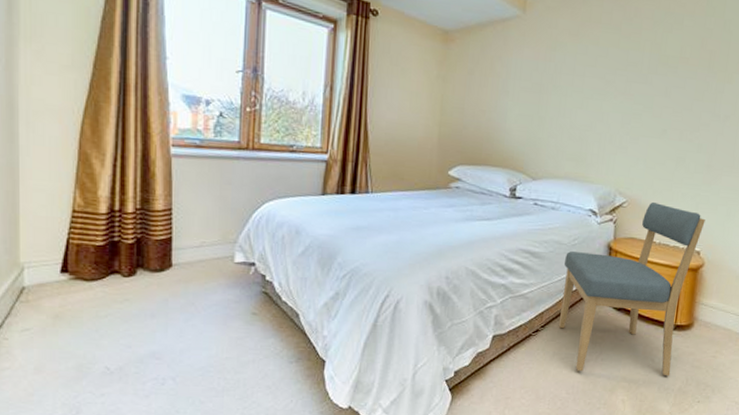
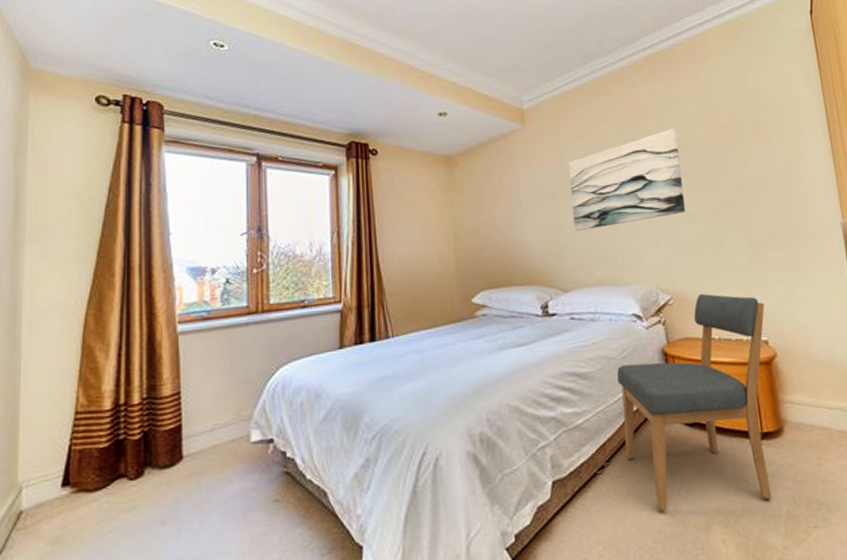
wall art: none [552,42,668,127] -> present [568,127,685,232]

